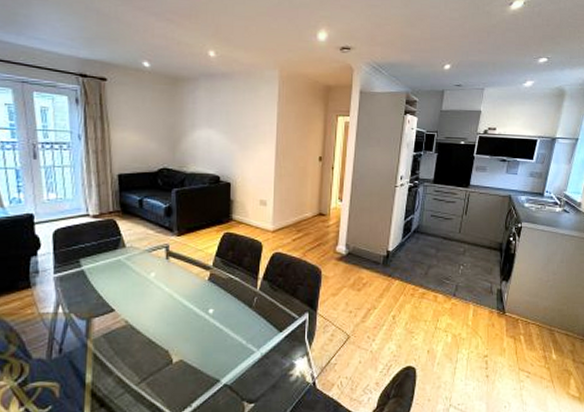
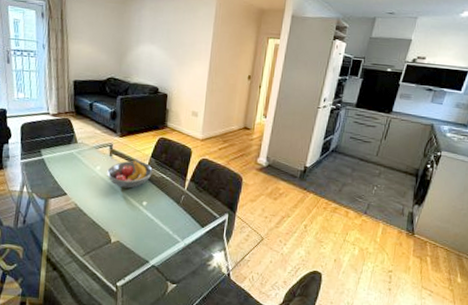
fruit bowl: none [164,261,220,295] -> present [107,159,154,189]

